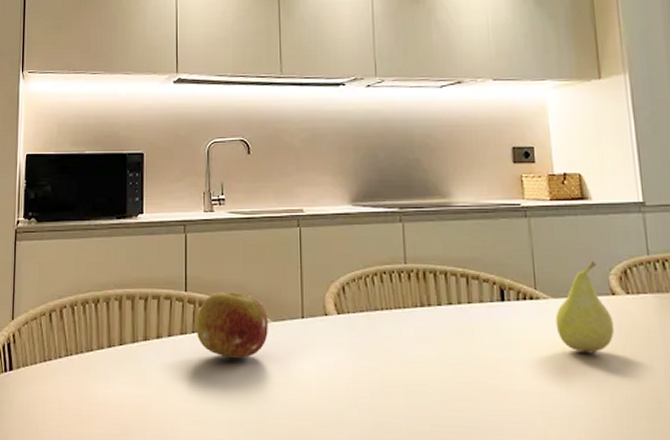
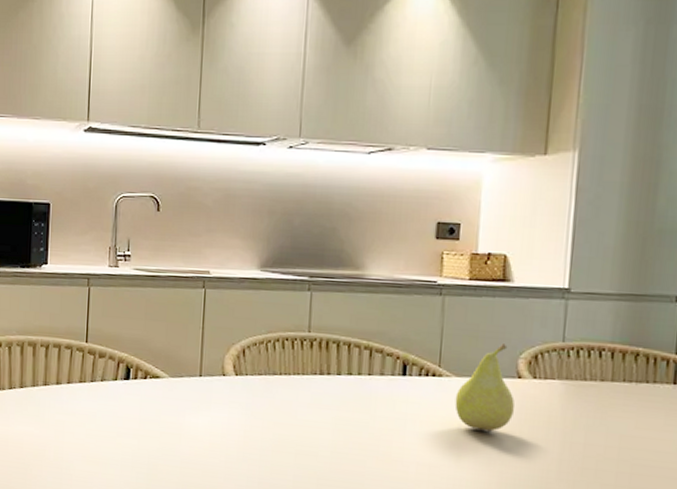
fruit: present [196,292,268,358] -> none [94,345,166,409]

